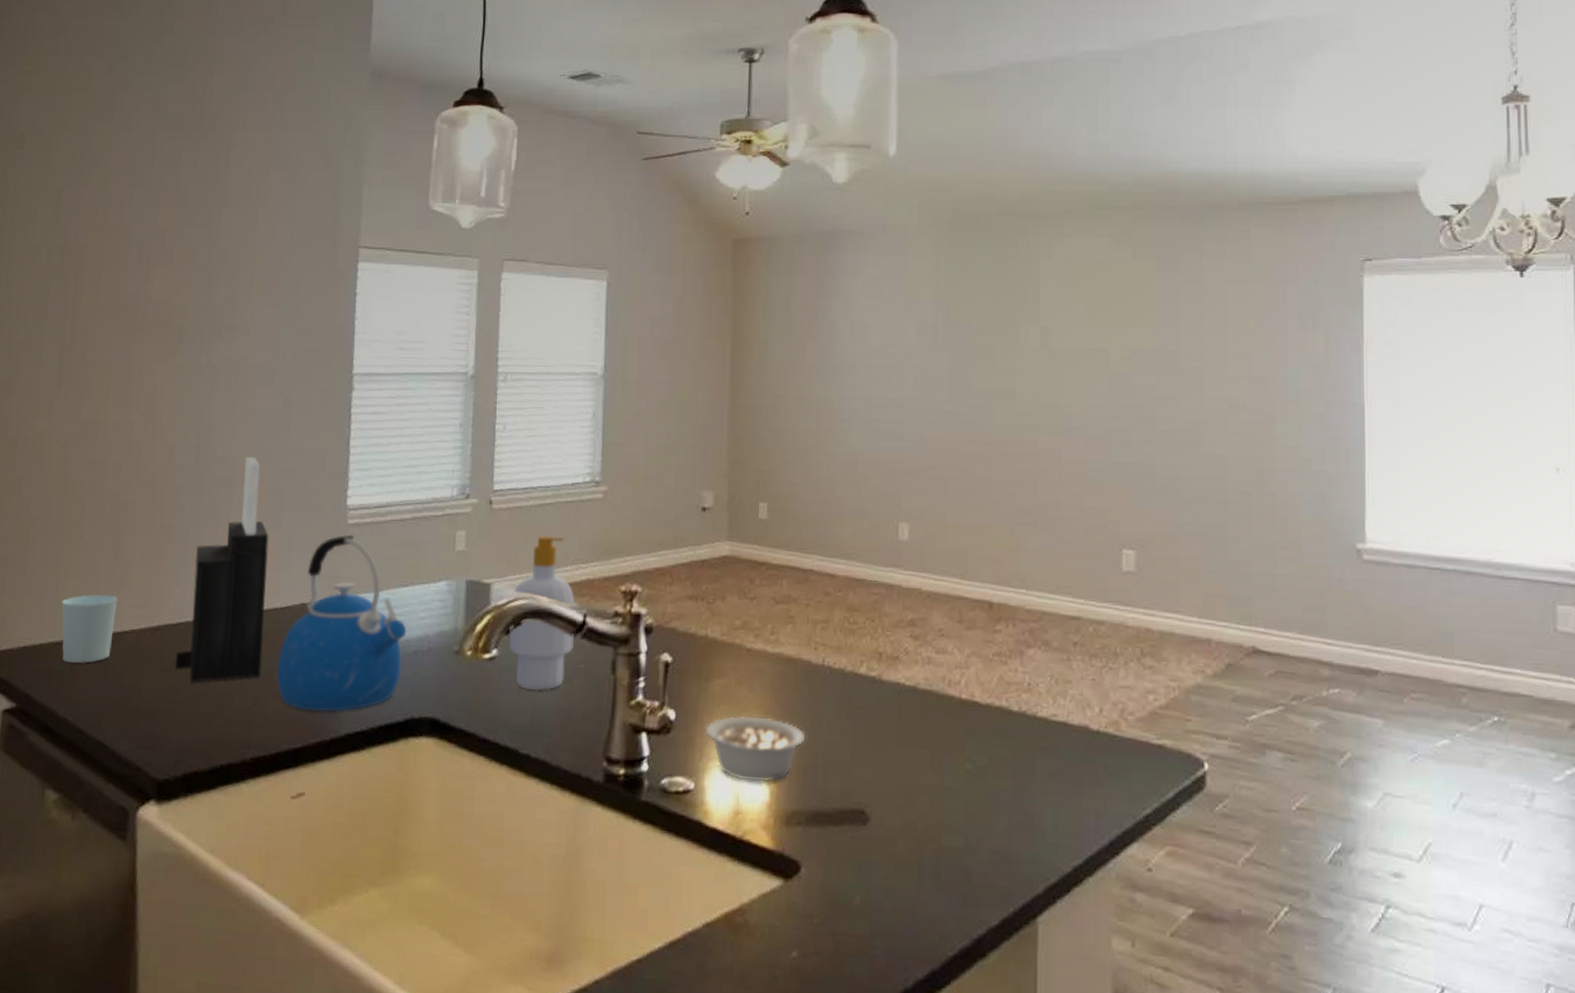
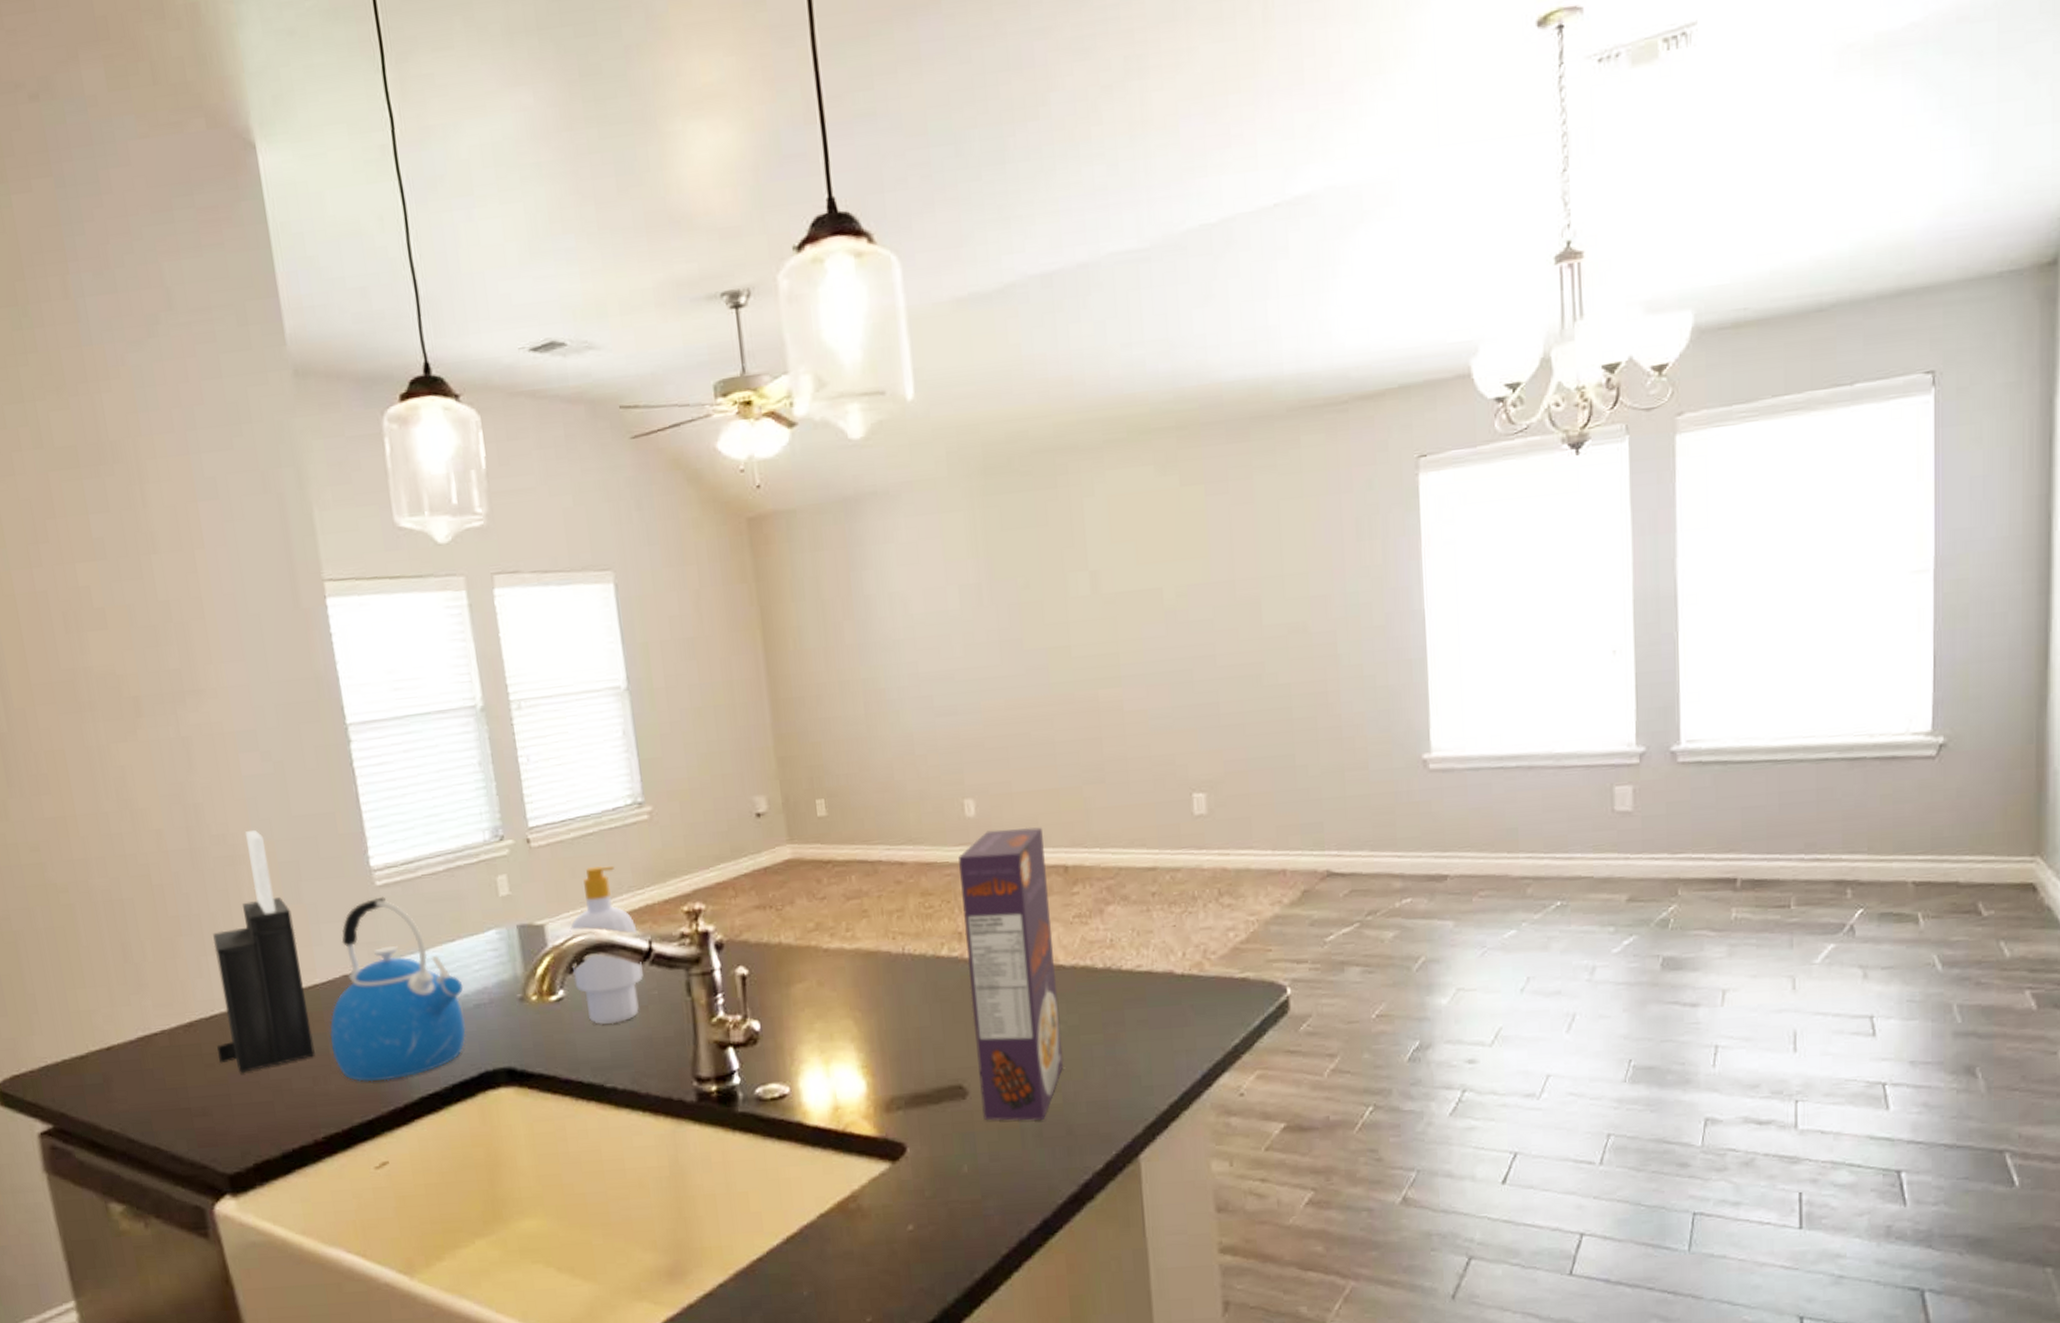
cup: present [61,593,117,663] -> none [75,998,144,1074]
legume: present [705,715,806,783] -> none [792,1012,896,1077]
cereal box: none [882,556,971,861] -> present [958,827,1064,1121]

